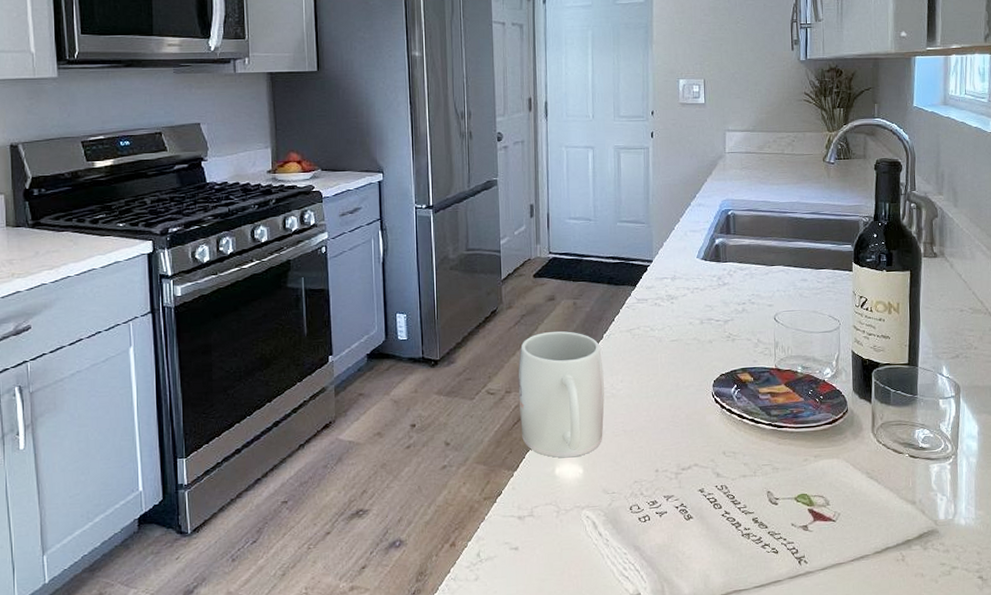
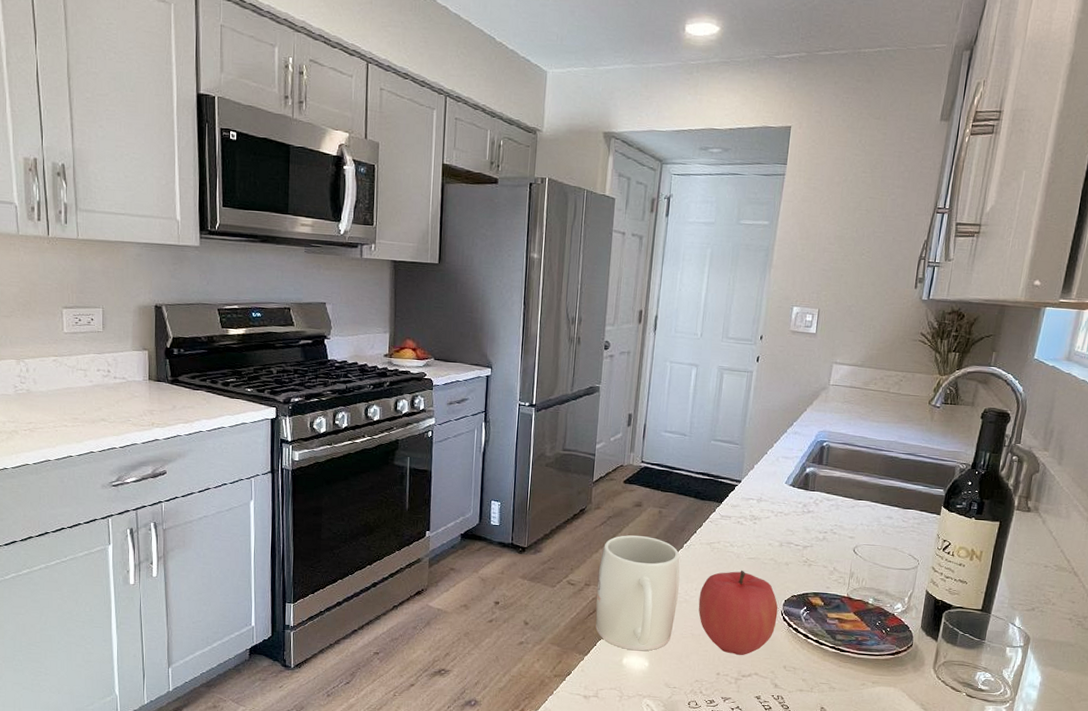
fruit: none [626,354,709,448] -> present [698,570,778,656]

